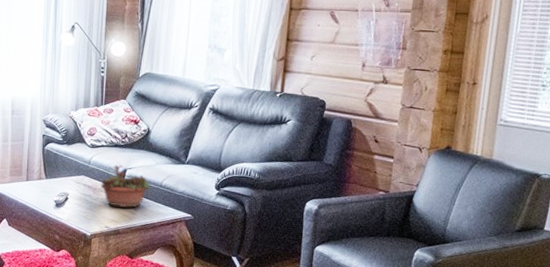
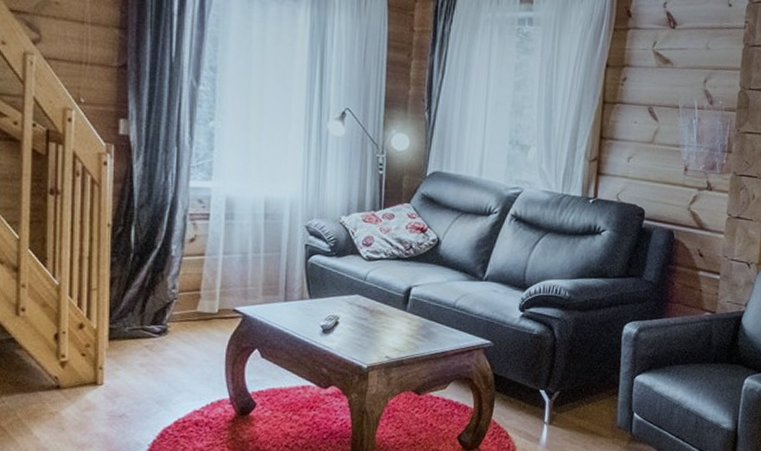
succulent planter: present [100,165,152,208] -> none [379,282,443,334]

